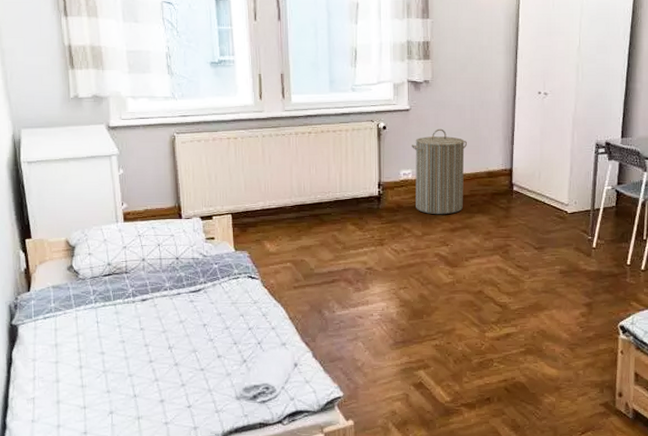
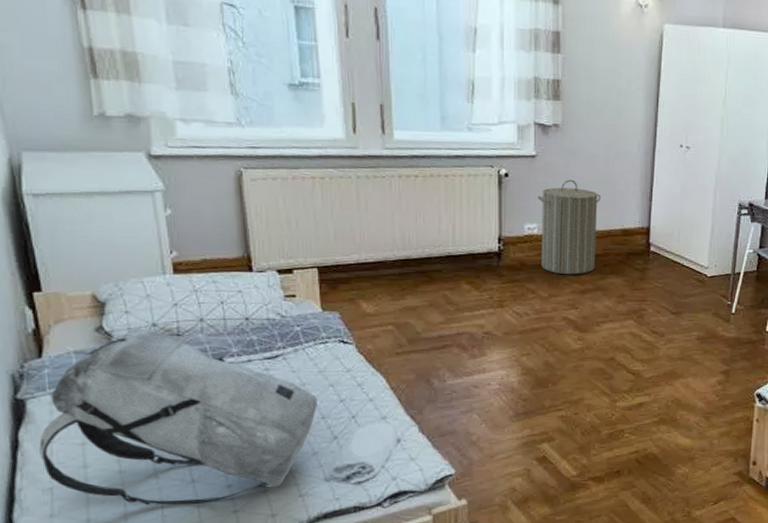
backpack: none [26,267,231,416] -> present [39,328,317,506]

